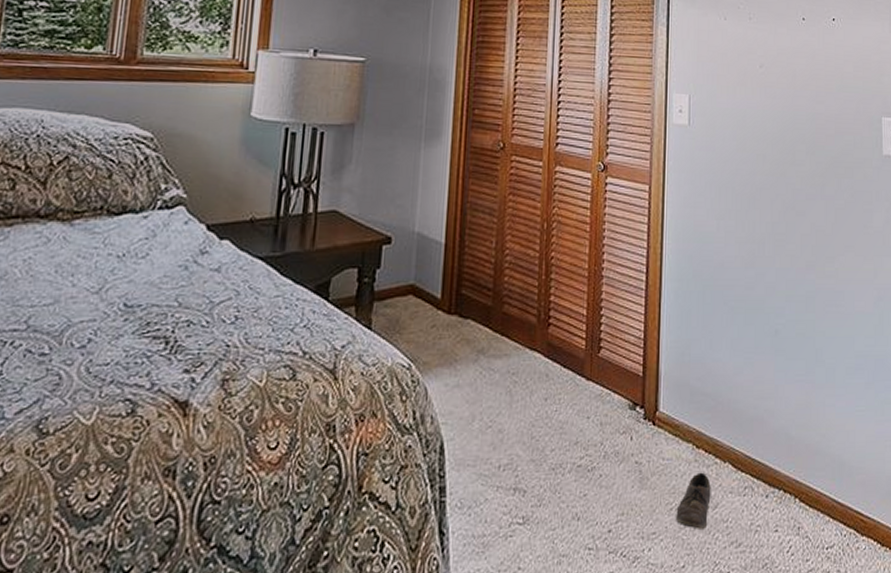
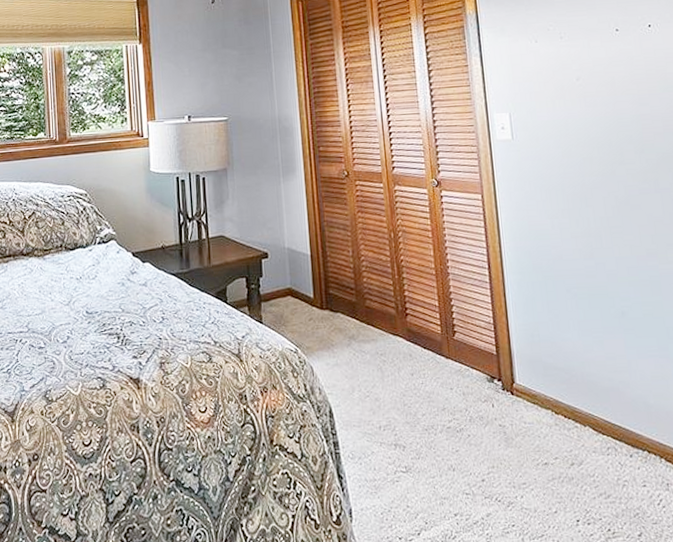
shoe: present [676,472,711,529] -> none [543,434,575,482]

